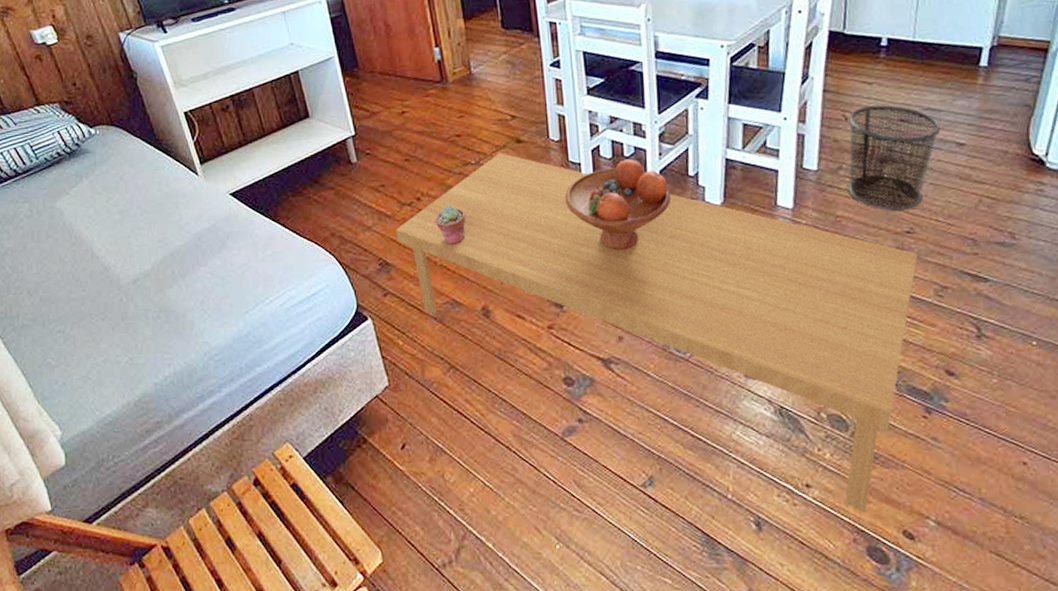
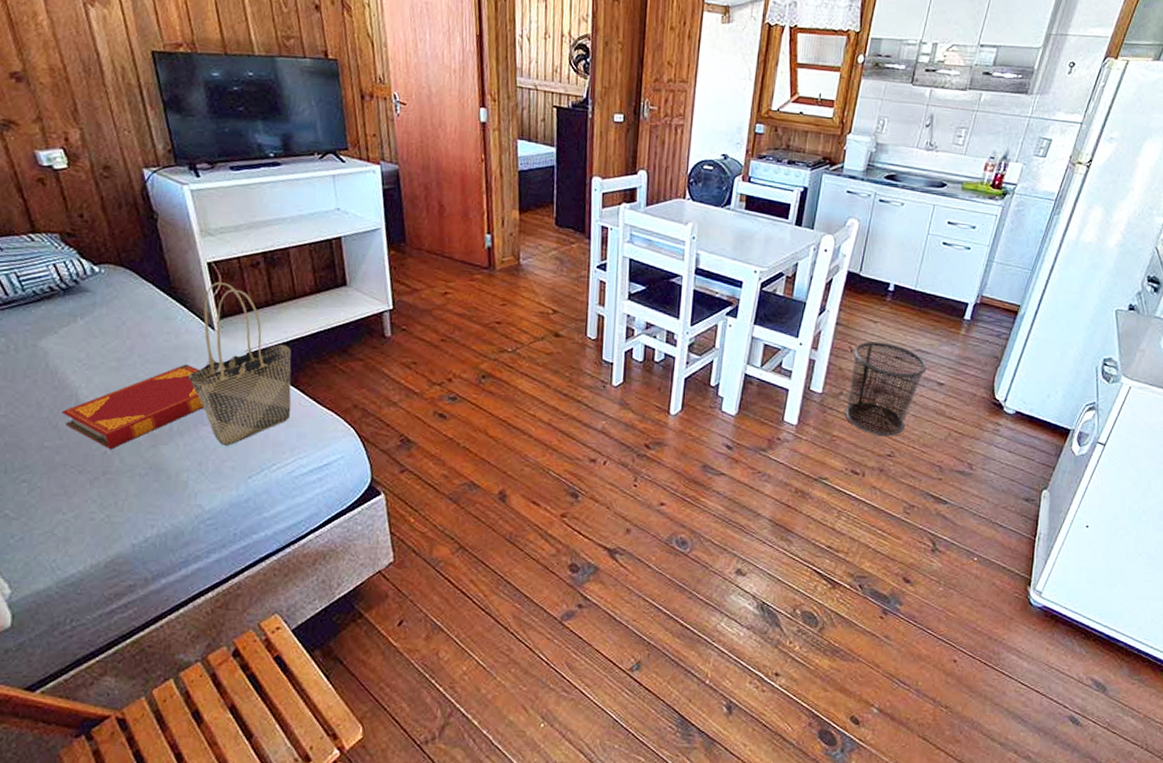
hardback book: none [81,210,199,296] -> present [61,364,205,449]
tote bag: none [181,129,275,284] -> present [188,282,292,445]
coffee table: present [395,153,918,512] -> none [421,344,895,699]
potted succulent: present [435,205,466,246] -> none [464,389,495,429]
fruit bowl: present [564,158,671,250] -> none [593,363,692,448]

